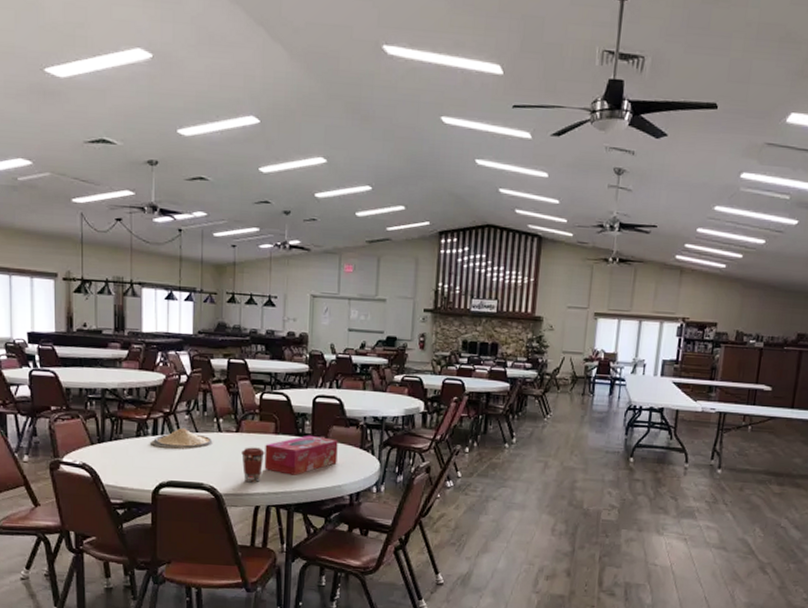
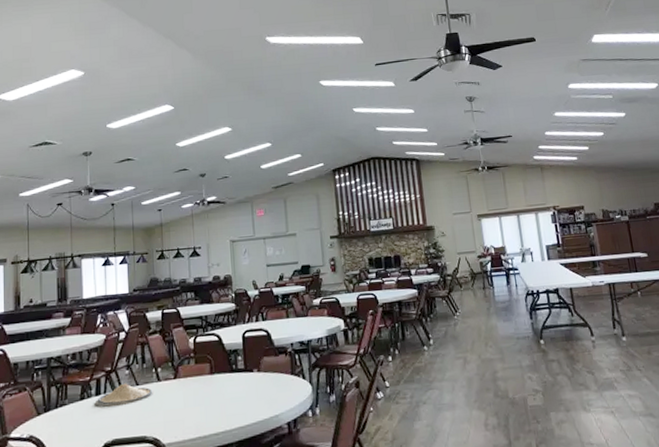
coffee cup: present [241,447,265,483] -> none [181,390,203,428]
tissue box: present [264,435,338,475] -> none [202,369,271,413]

